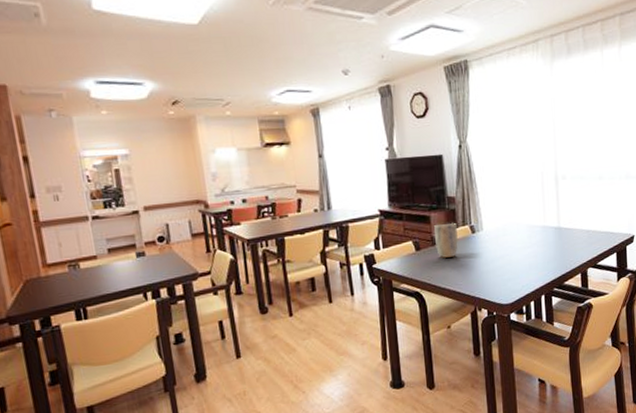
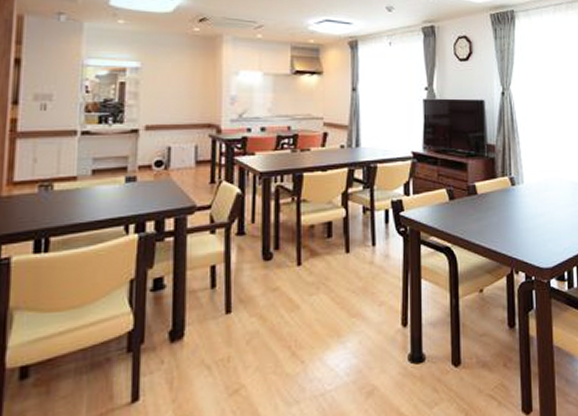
plant pot: present [434,222,459,259] -> none [470,172,497,212]

